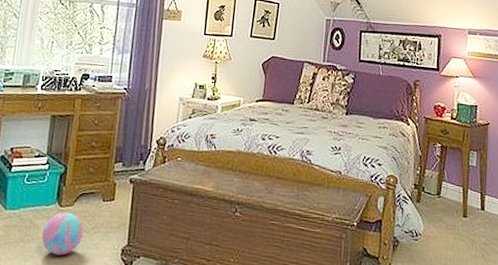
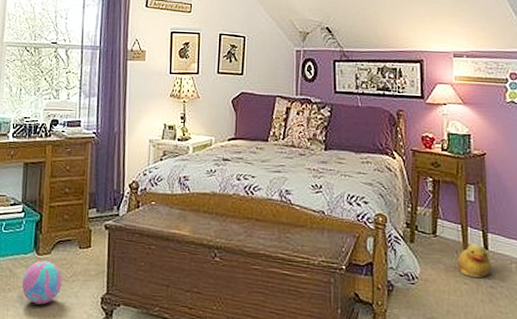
rubber duck: none [456,204,486,236] -> present [457,243,491,279]

